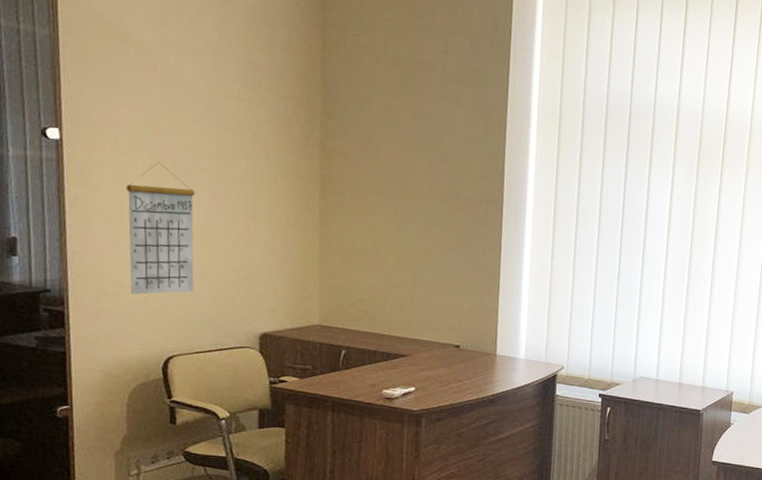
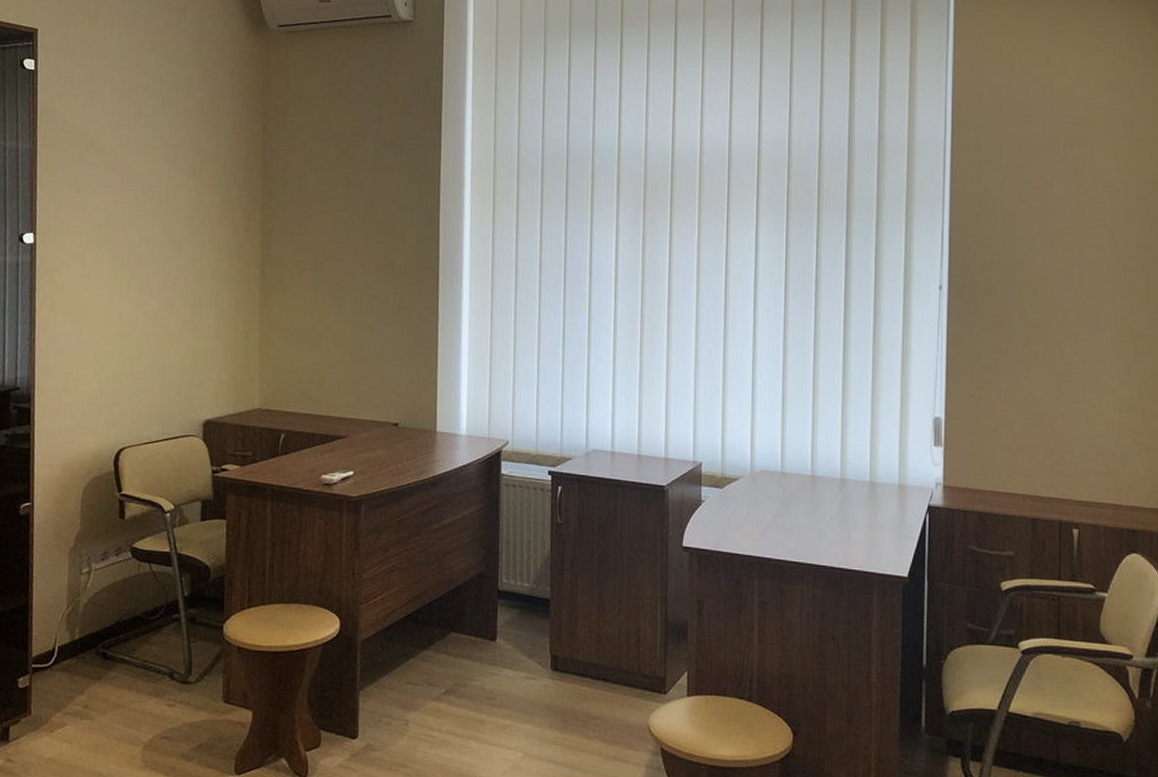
calendar: present [125,162,196,295] -> none [87,256,148,388]

